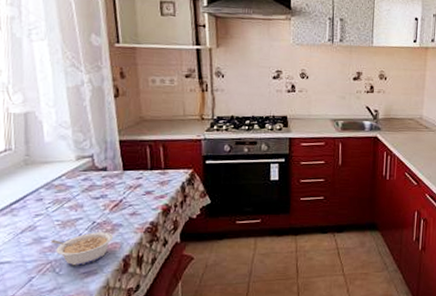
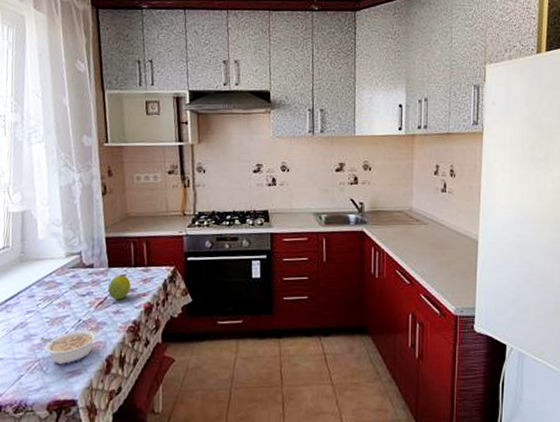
fruit: none [123,177,148,202] -> present [108,274,131,300]

